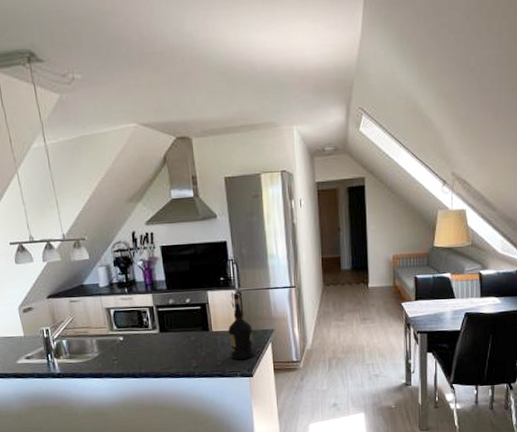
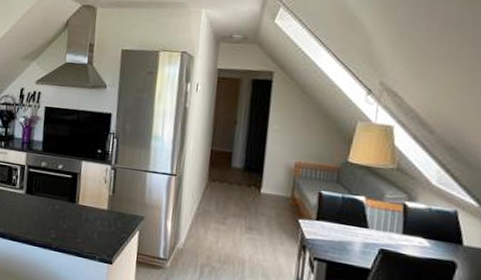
liquor: present [228,292,256,360] -> none [92,168,122,243]

